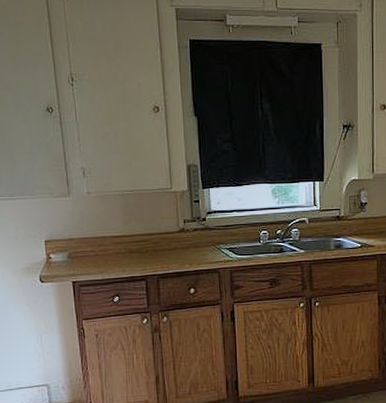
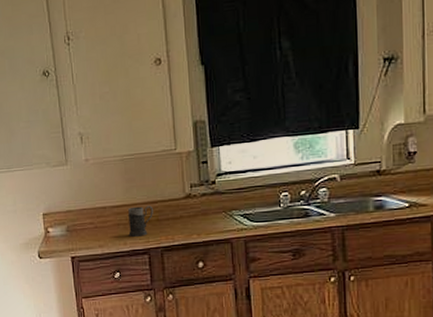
mug: none [127,237,150,265] -> present [128,205,153,237]

